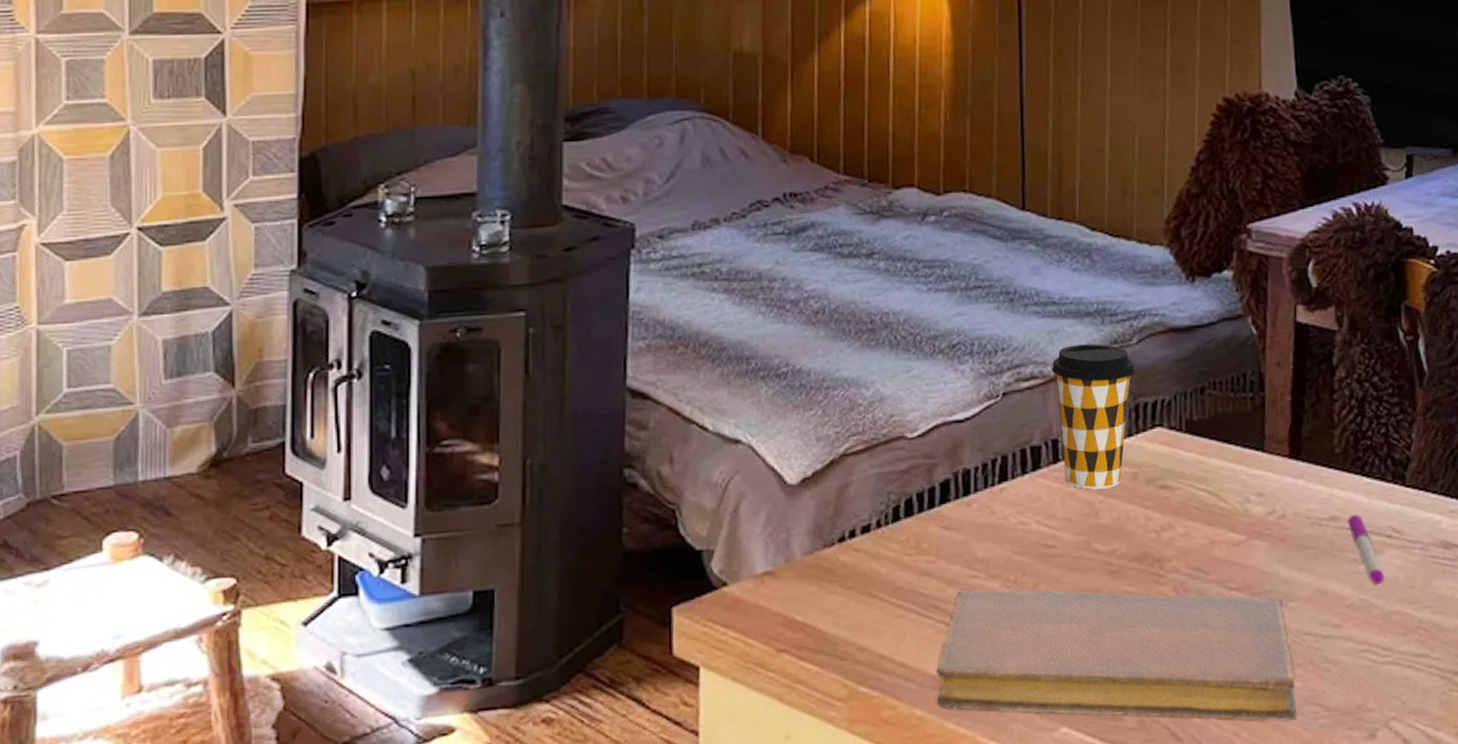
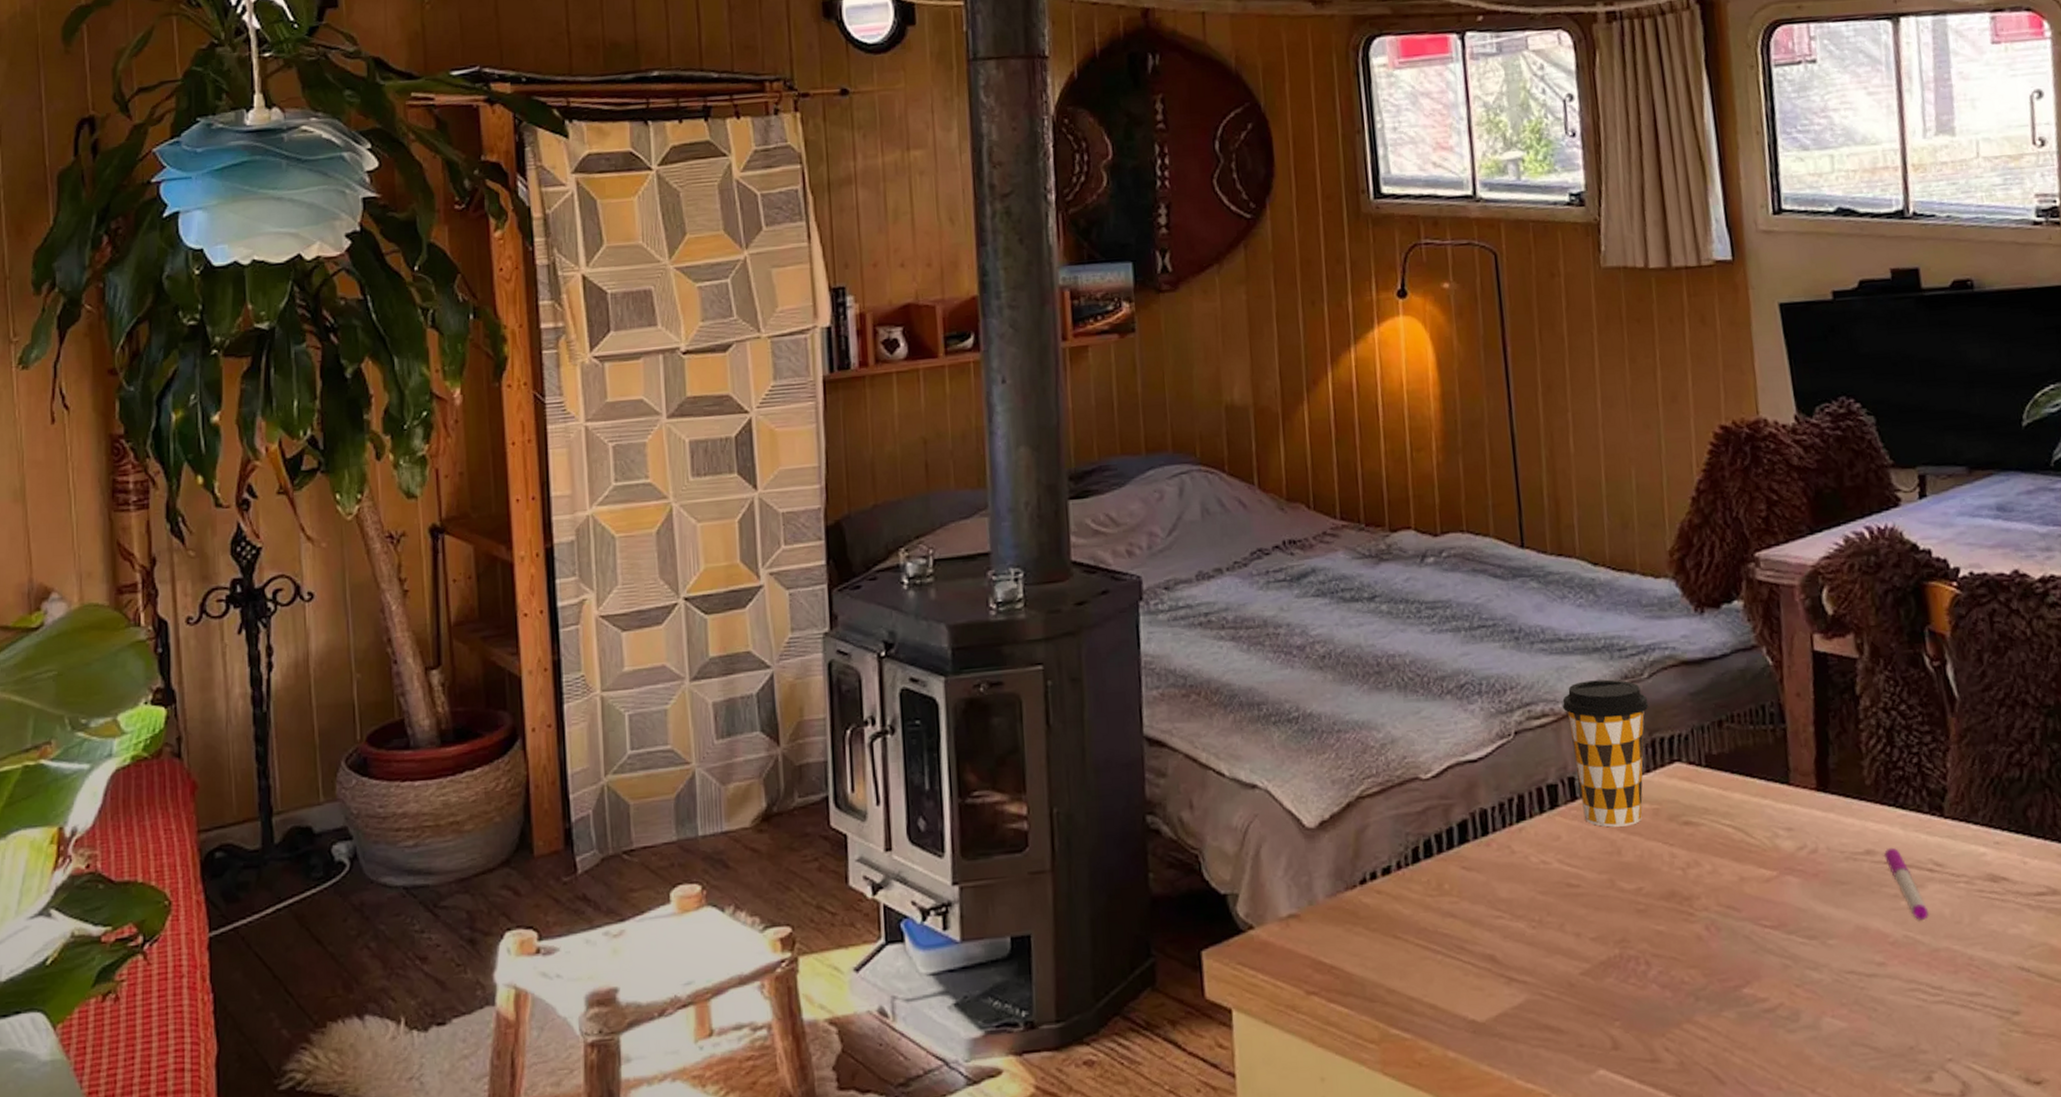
notebook: present [936,589,1298,722] -> none [1467,929,1846,1064]

